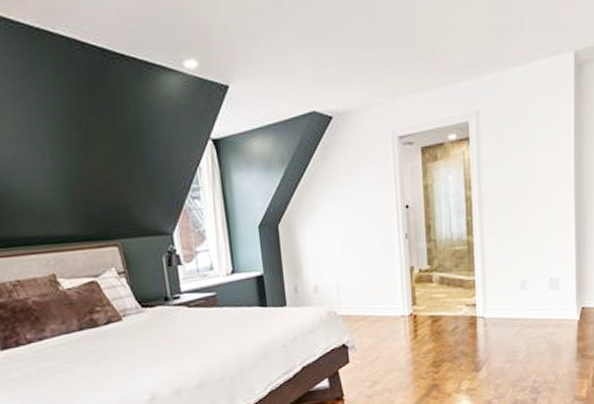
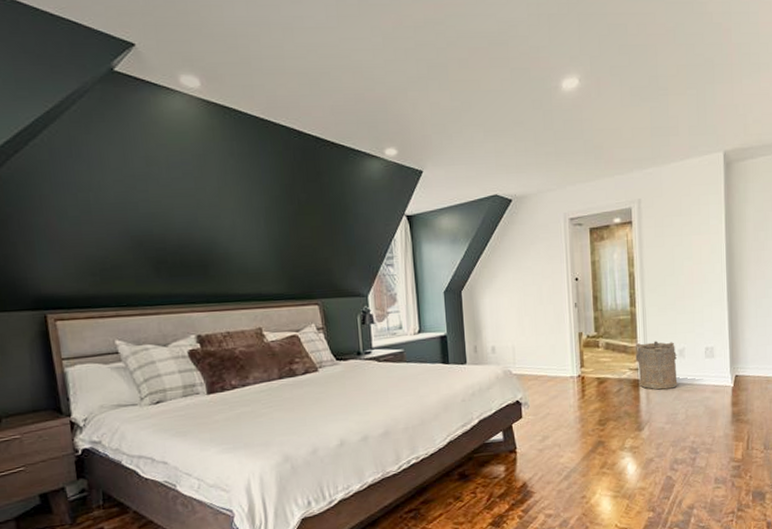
laundry hamper: none [472,272,519,327] -> present [635,341,678,390]

